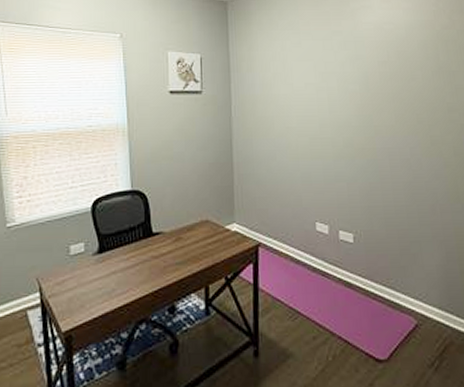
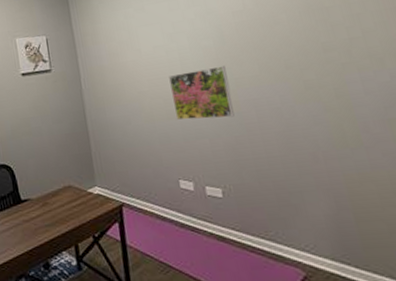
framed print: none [317,112,371,164] -> present [169,65,235,120]

